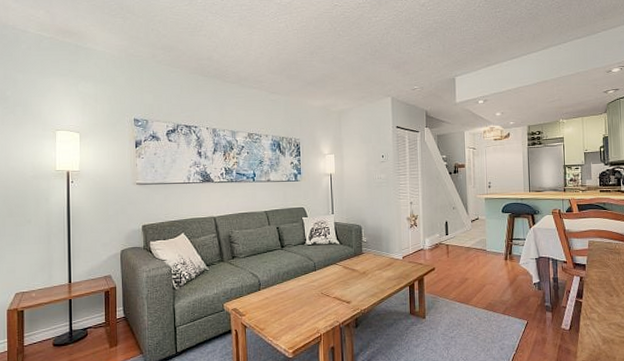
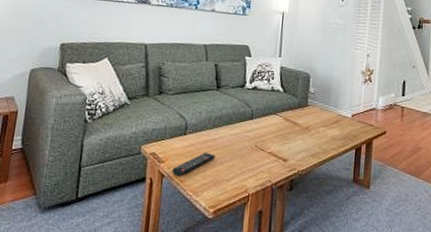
remote control: none [253,303,288,326] -> present [172,152,215,177]

